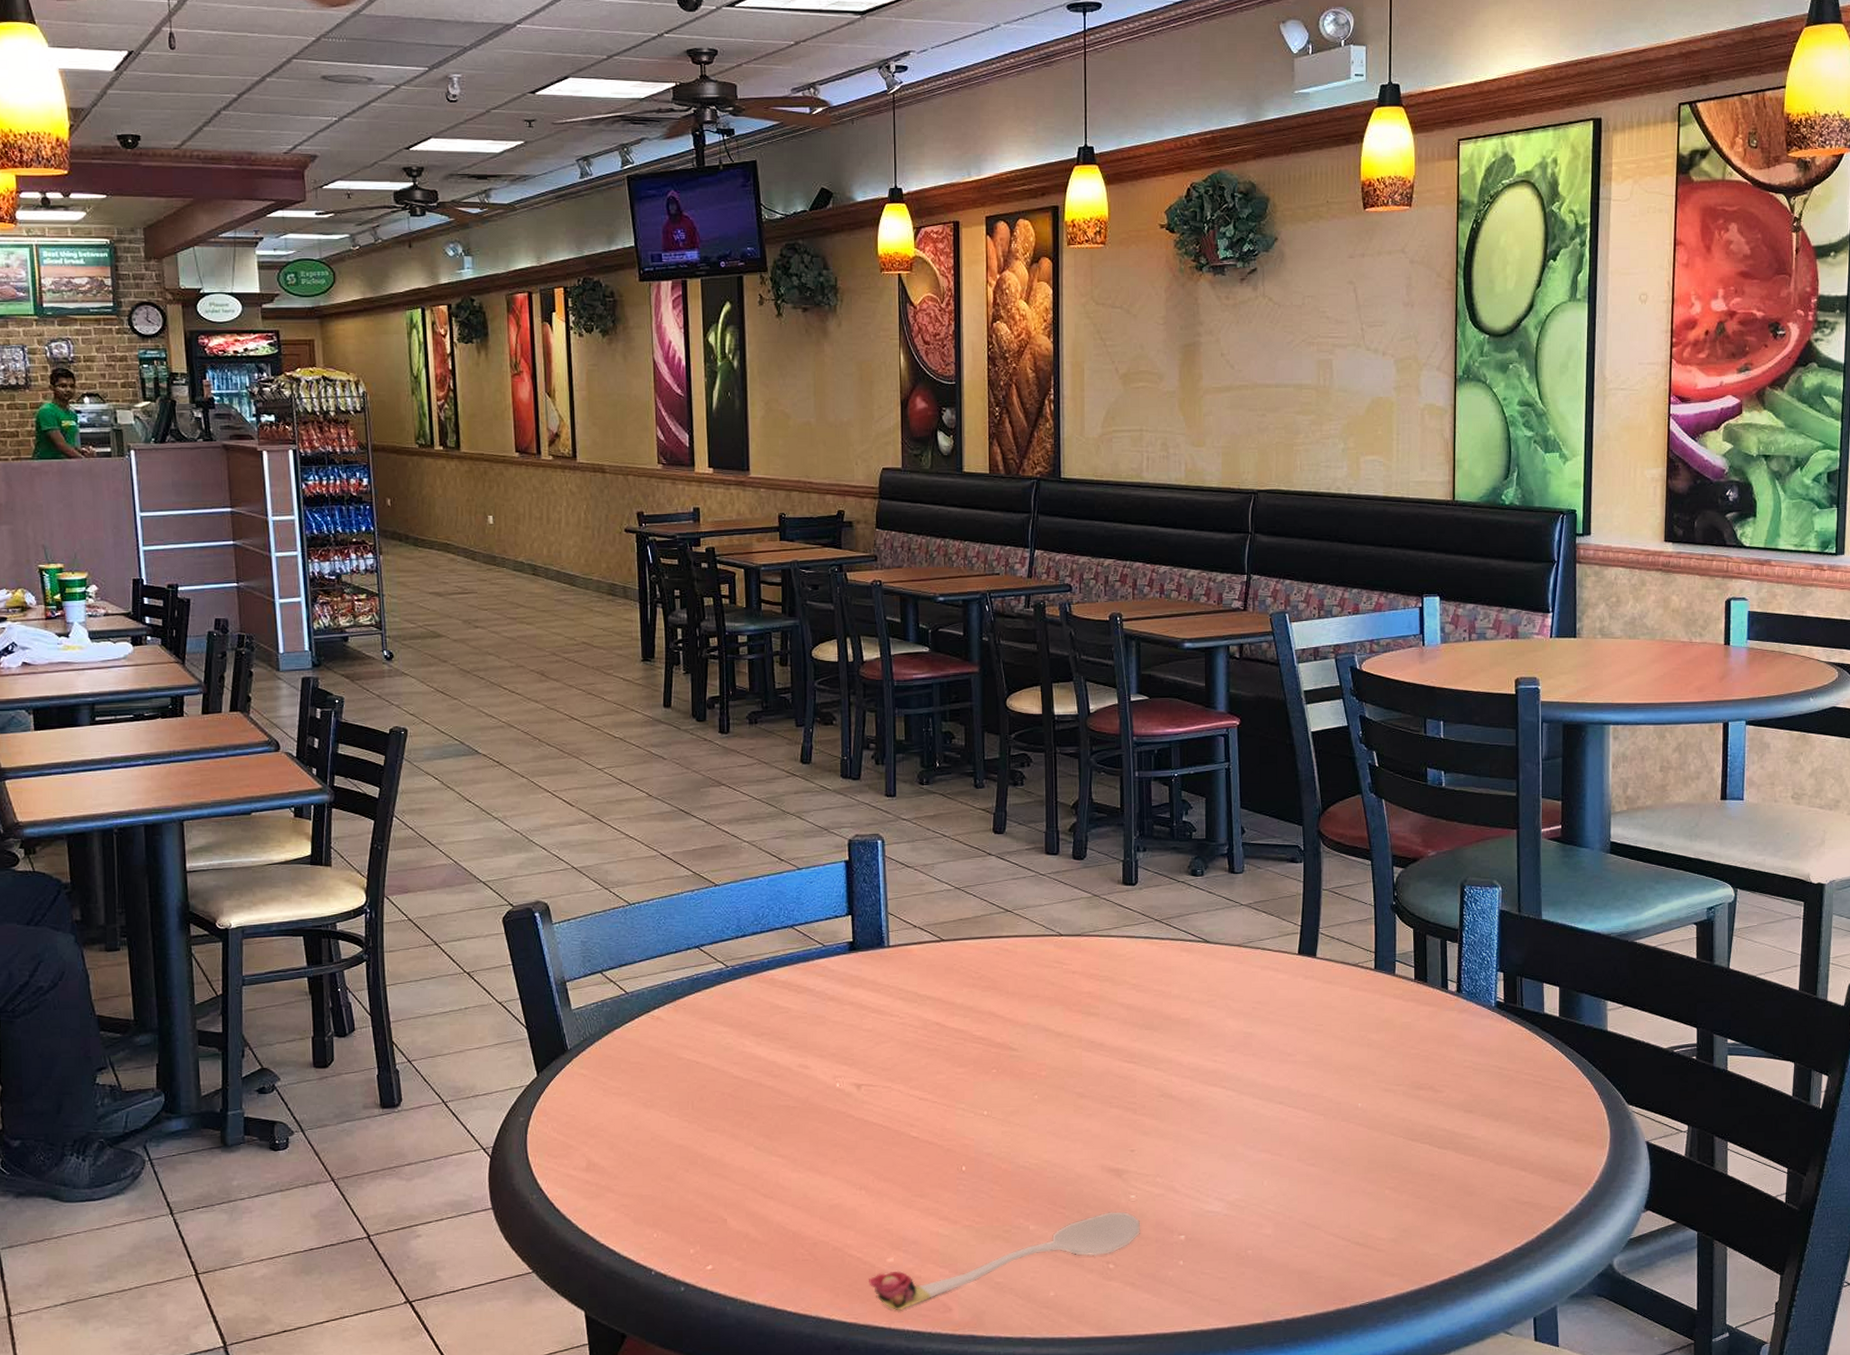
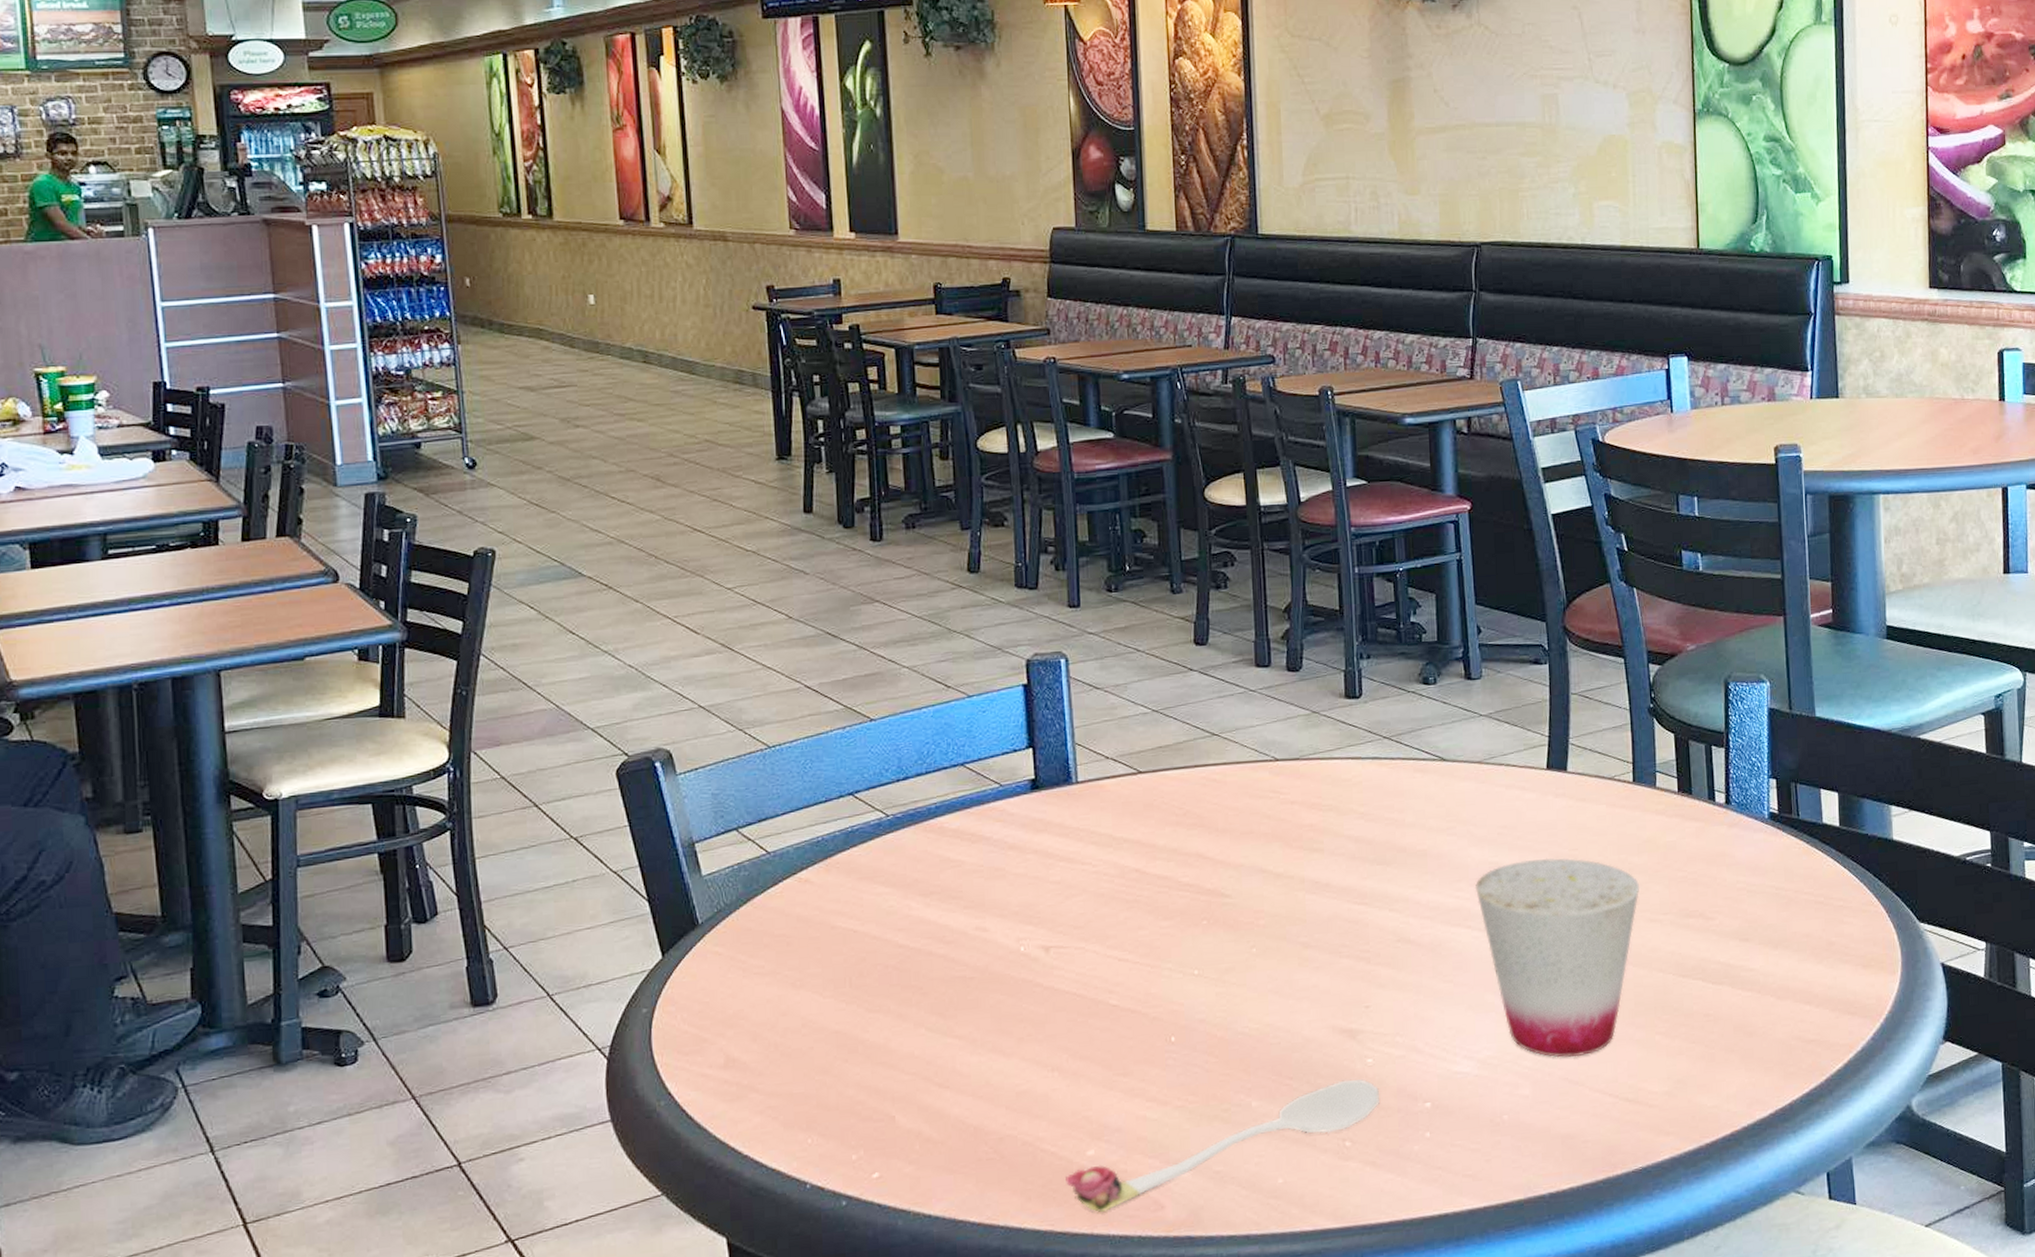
cup: none [1230,1031,1377,1204] -> present [1474,857,1640,1058]

